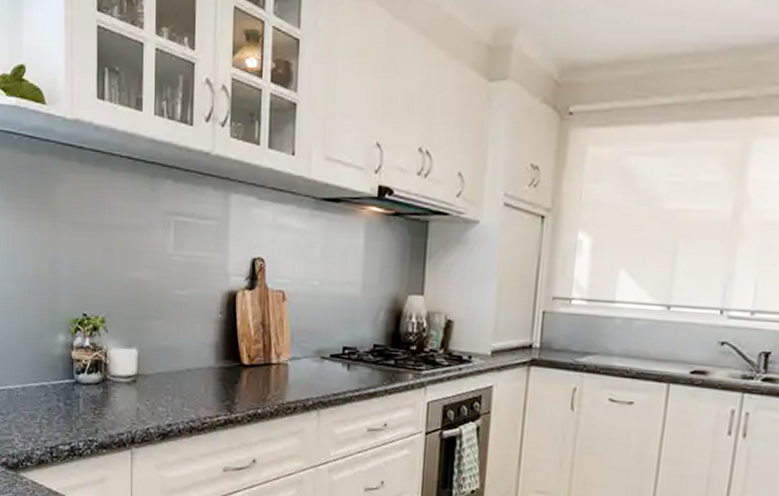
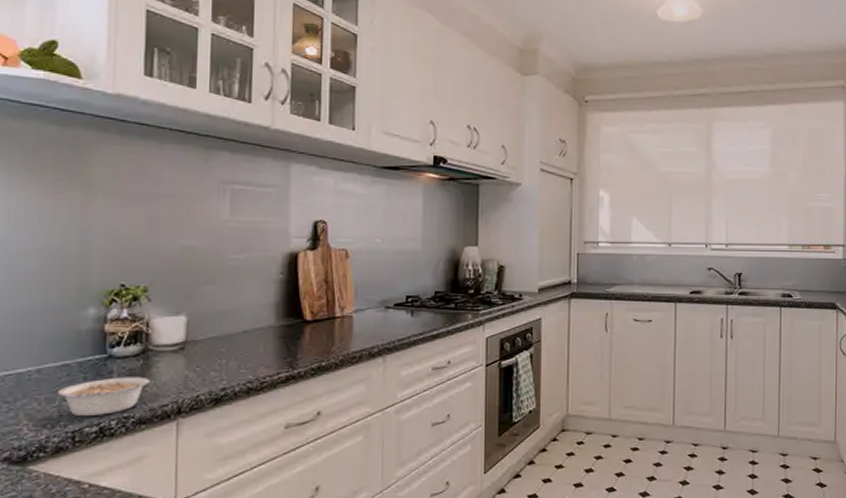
legume: none [38,402,112,436] -> present [57,377,153,417]

